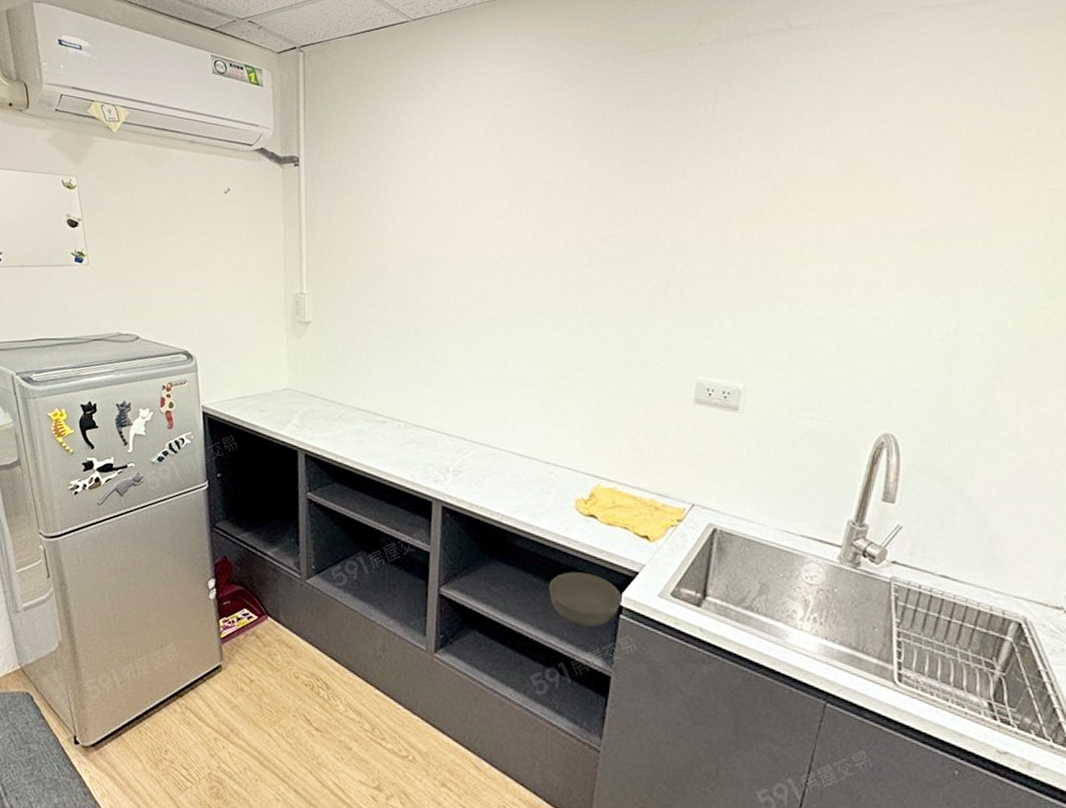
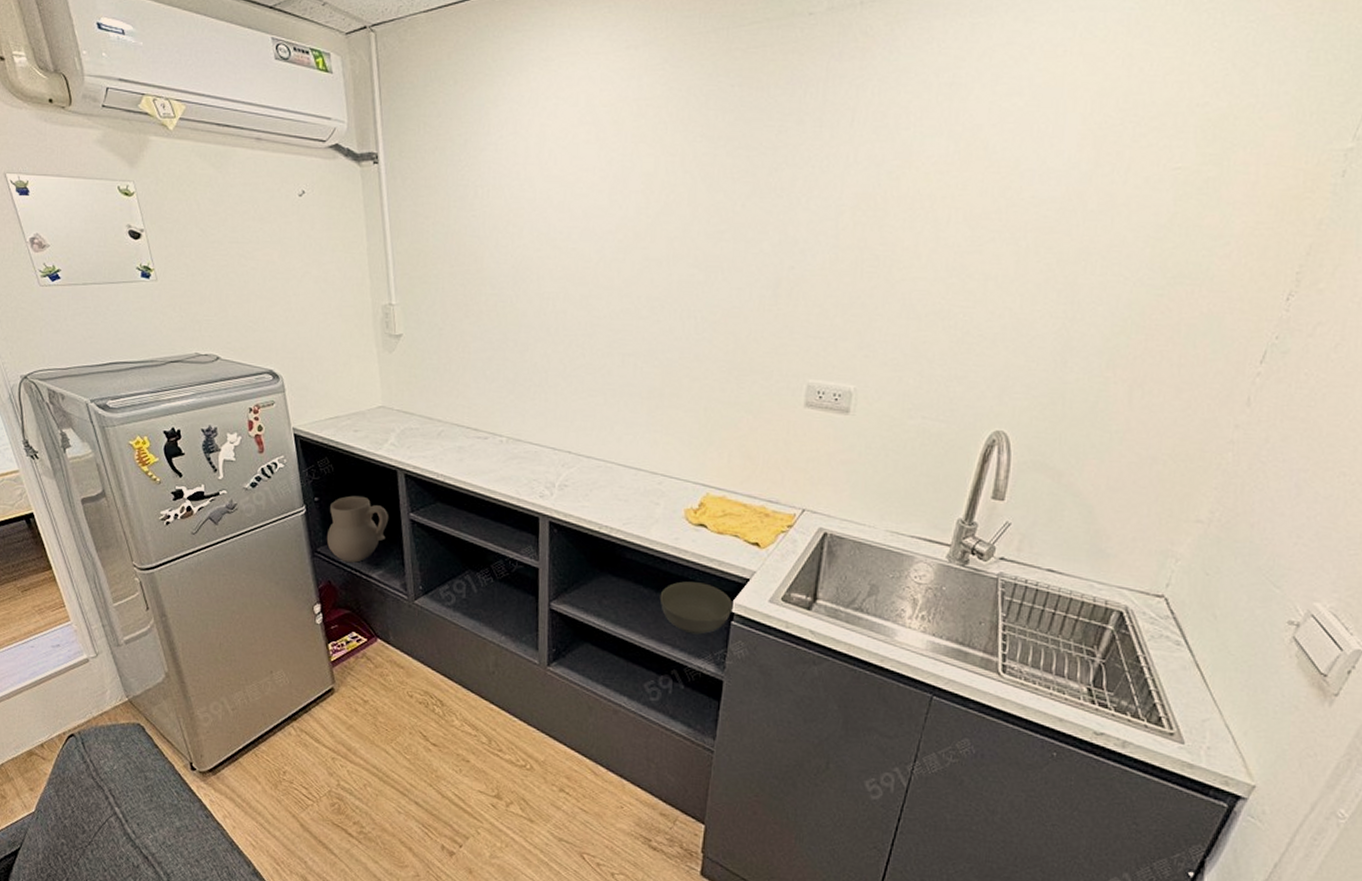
ceramic jug: none [225,473,287,539] -> present [326,495,388,563]

